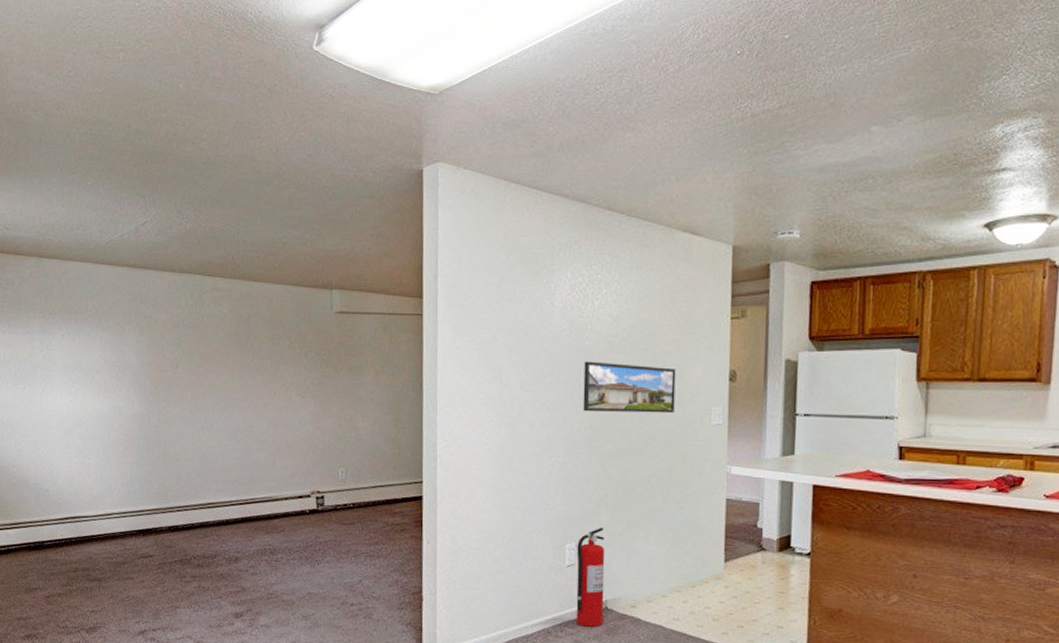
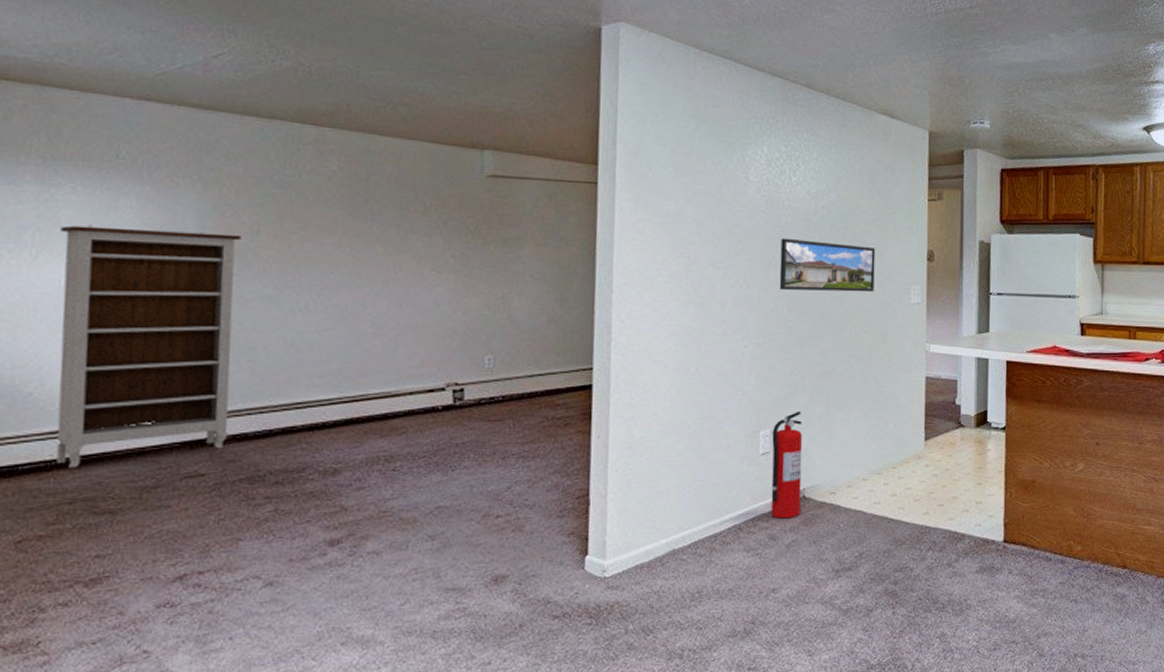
bookshelf: none [57,363,167,546] -> present [56,224,242,468]

